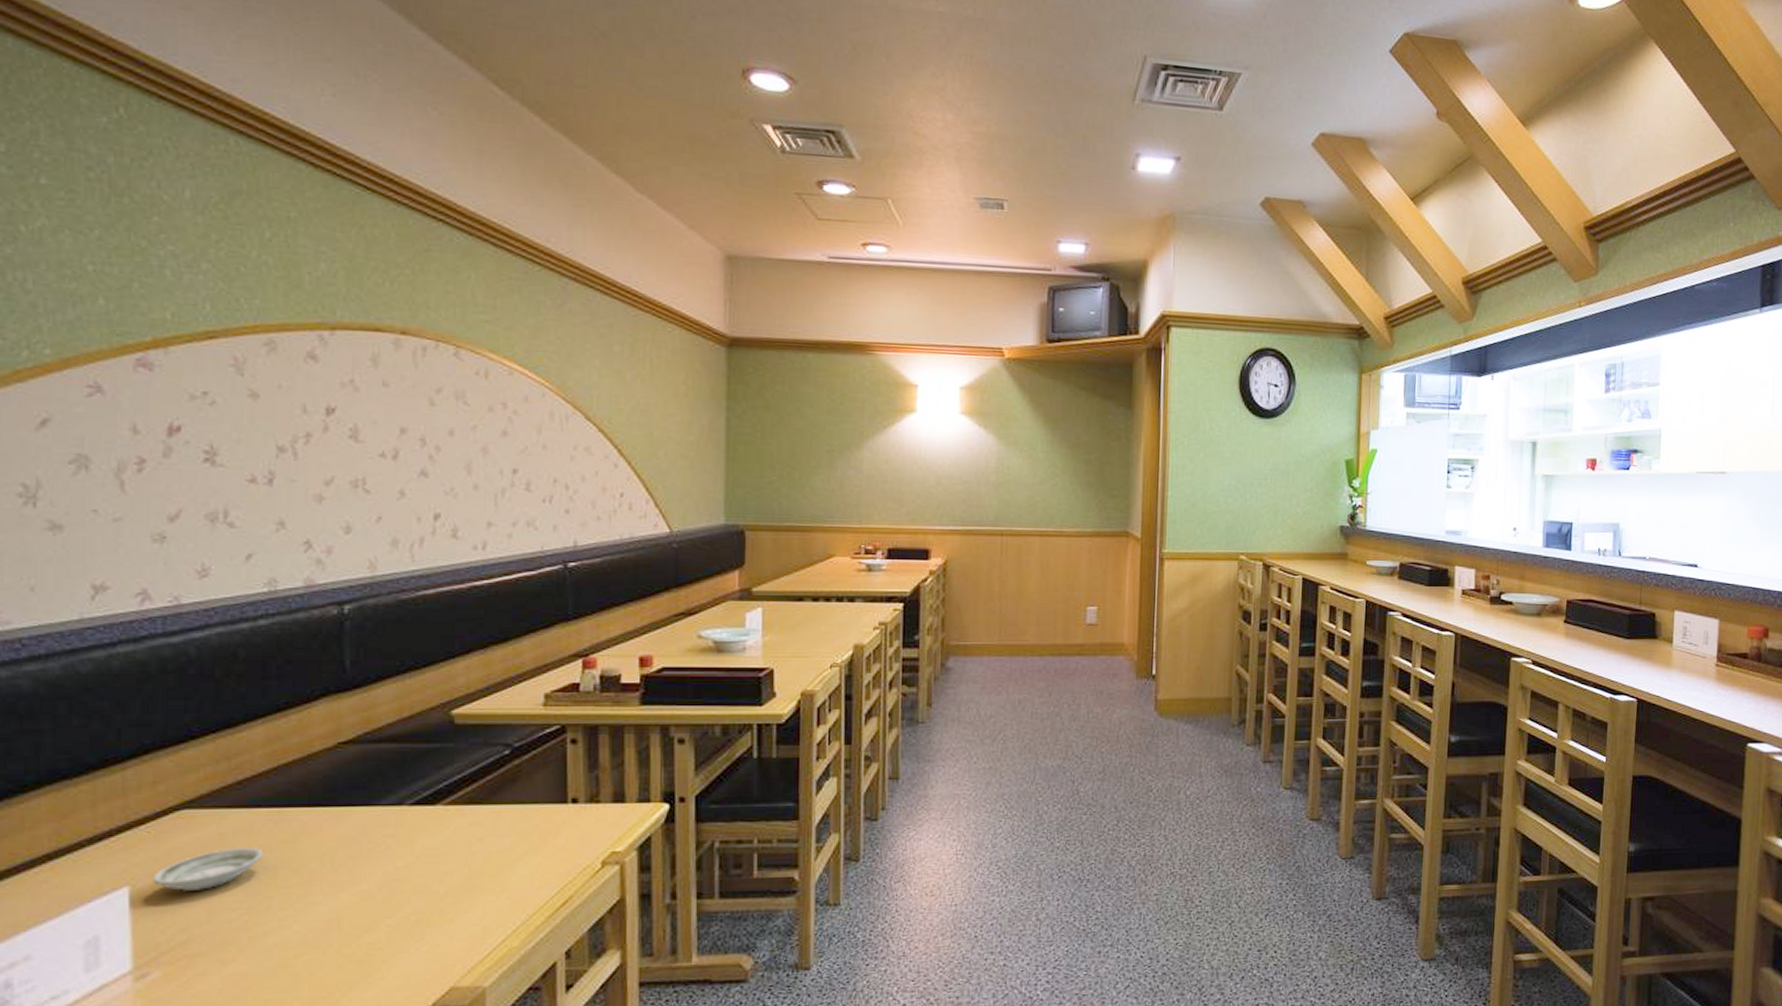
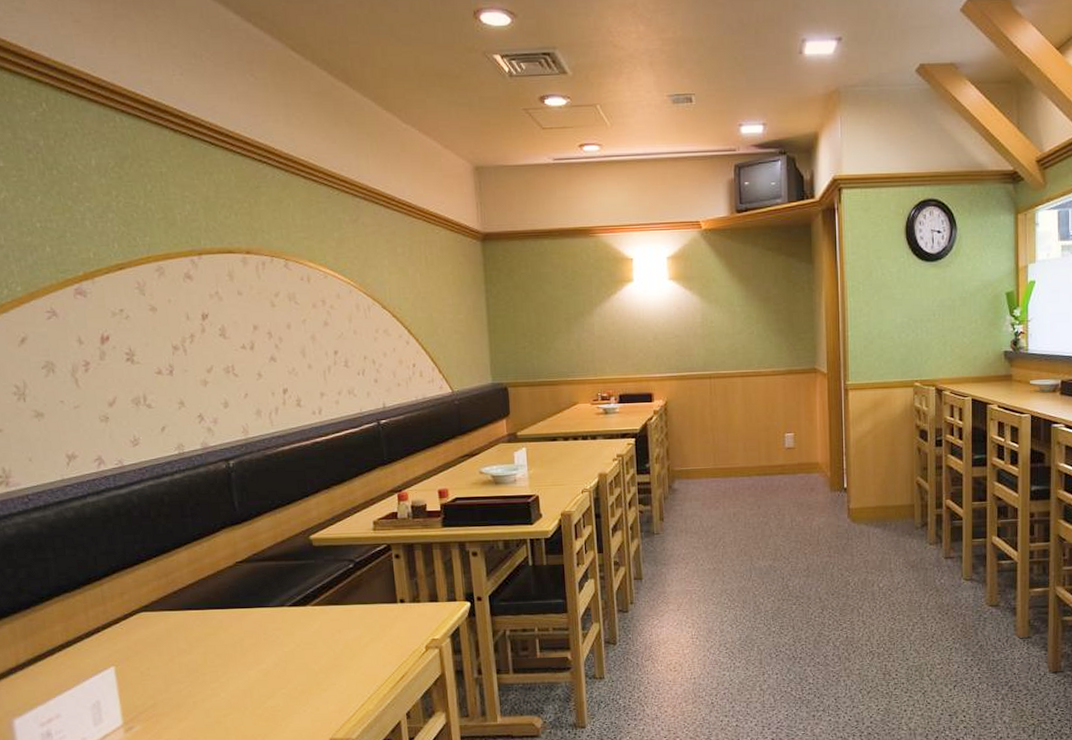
saucer: present [152,848,264,891] -> none [128,639,197,670]

